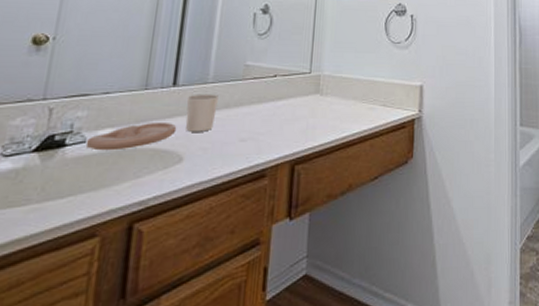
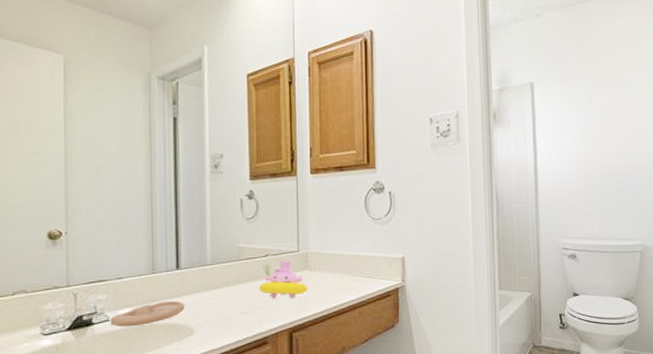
cup: present [185,94,218,132] -> none [190,274,218,308]
bath toy: none [262,83,317,126] -> present [258,261,308,299]

